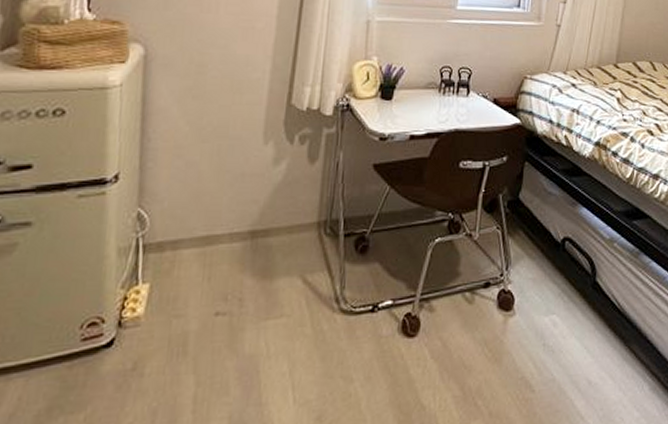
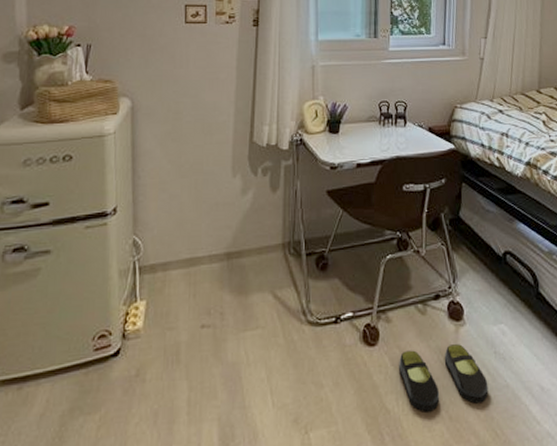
slippers: none [439,336,534,408] -> present [399,344,489,412]

